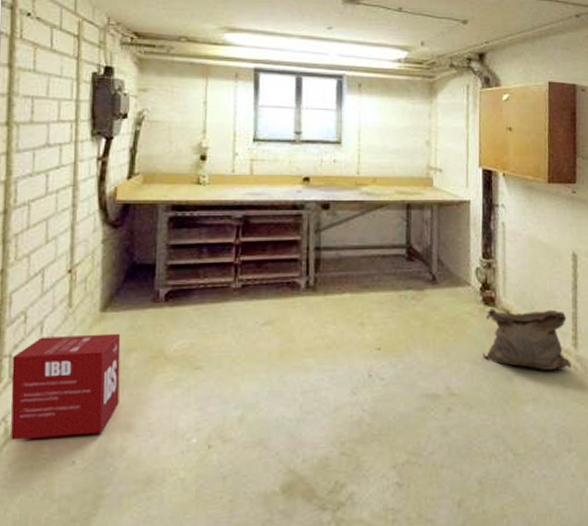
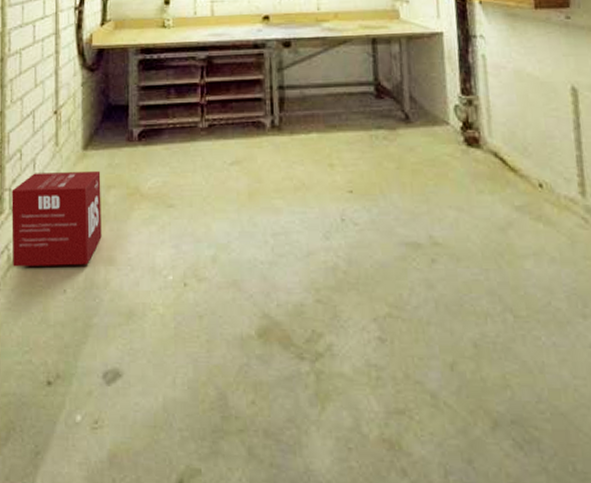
bag: present [482,308,572,371] -> none [468,150,580,222]

